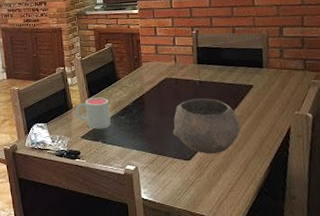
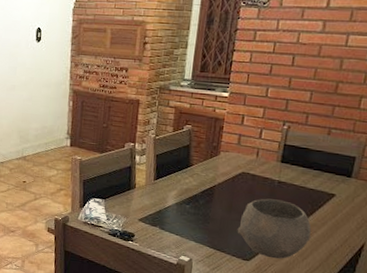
mug: present [75,97,111,129] -> none [137,180,176,215]

